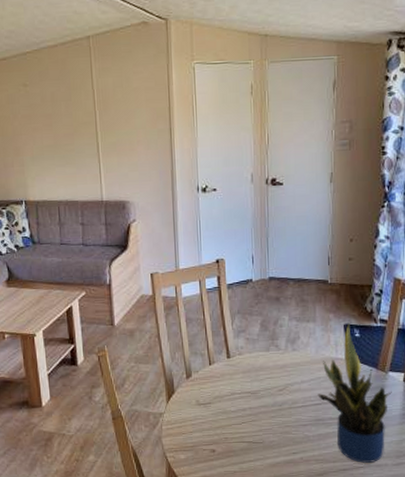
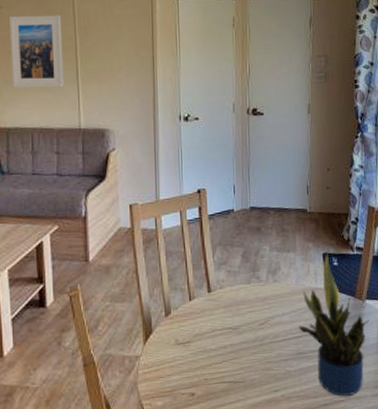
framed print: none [33,90,86,163] -> present [10,15,64,88]

